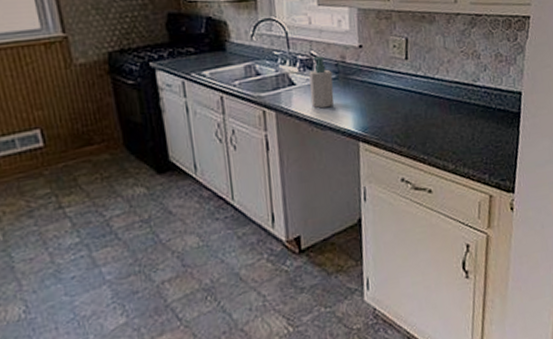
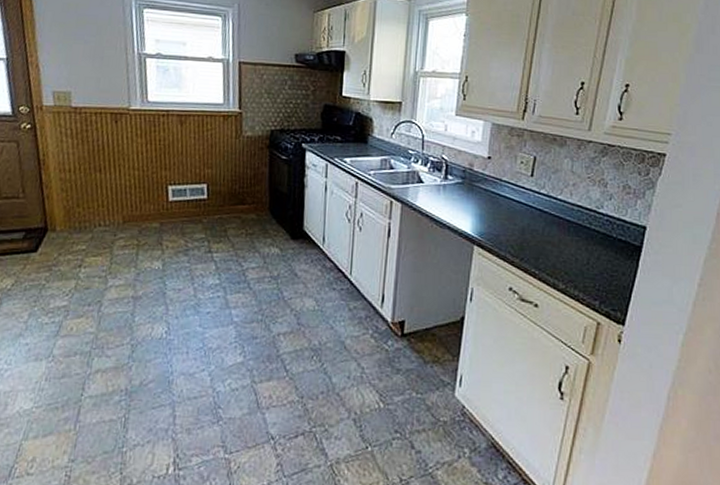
soap bottle: present [309,56,334,109] -> none [435,160,459,209]

